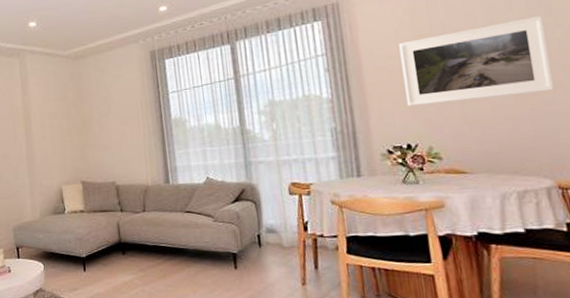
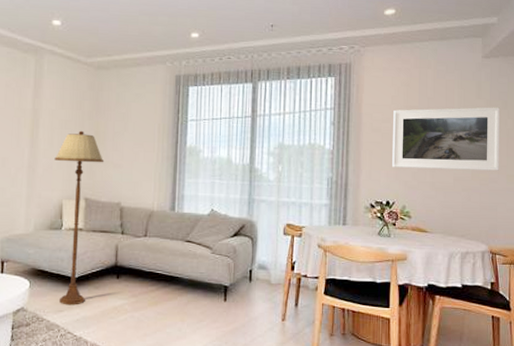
floor lamp: none [49,118,96,284] -> present [54,130,105,305]

